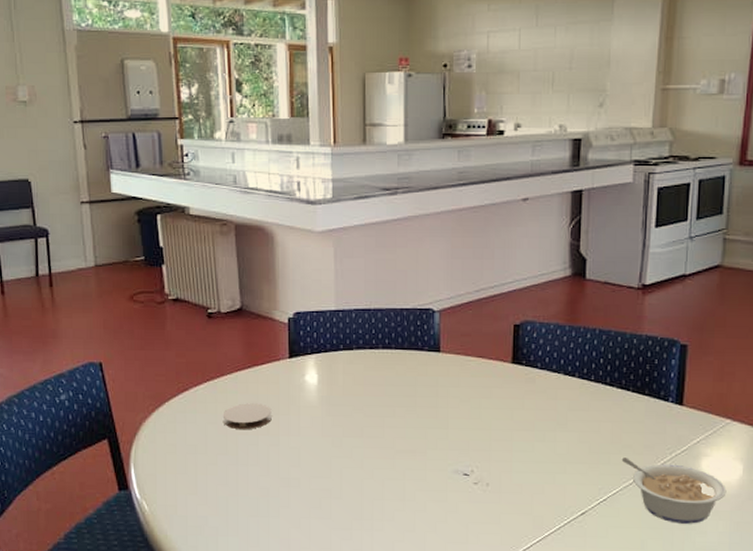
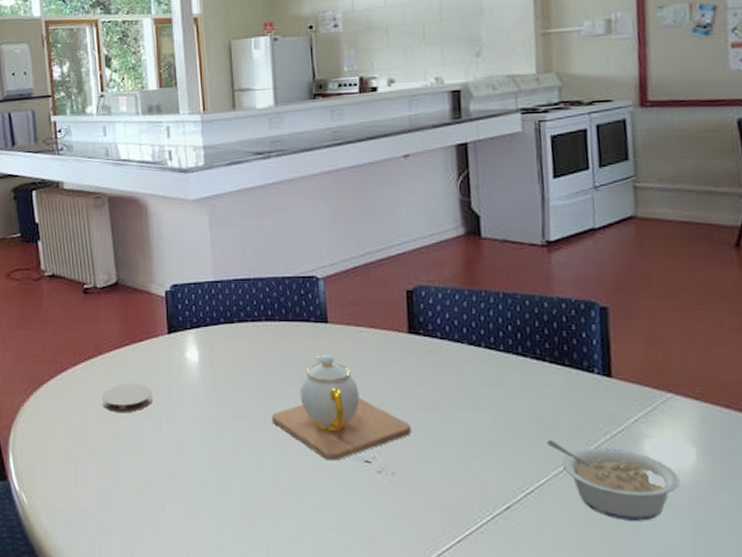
teapot: none [382,381,507,474] -> present [271,355,412,461]

